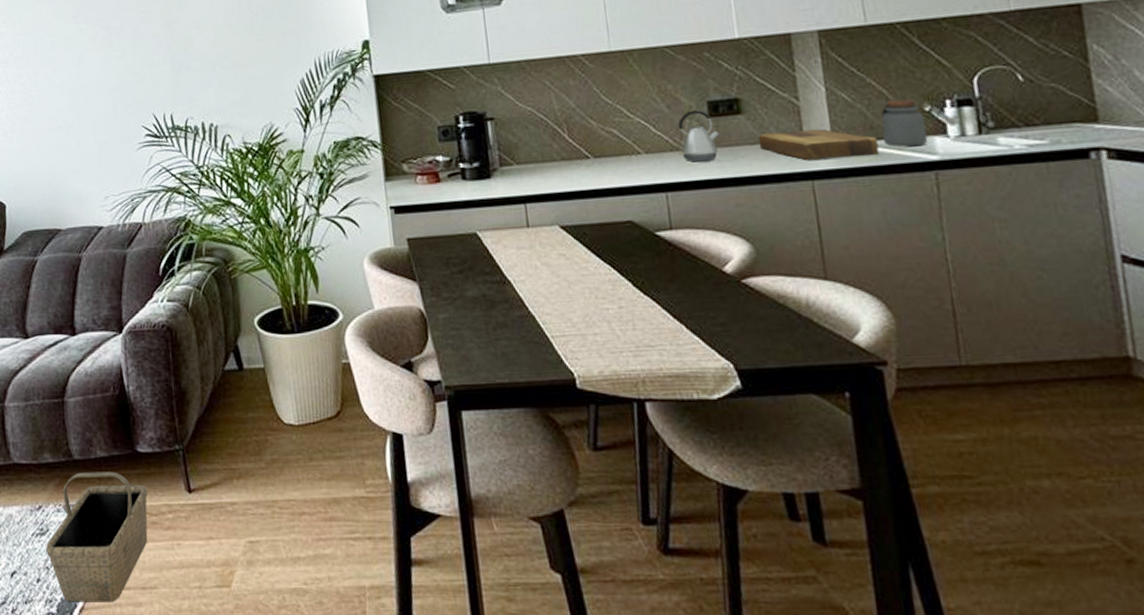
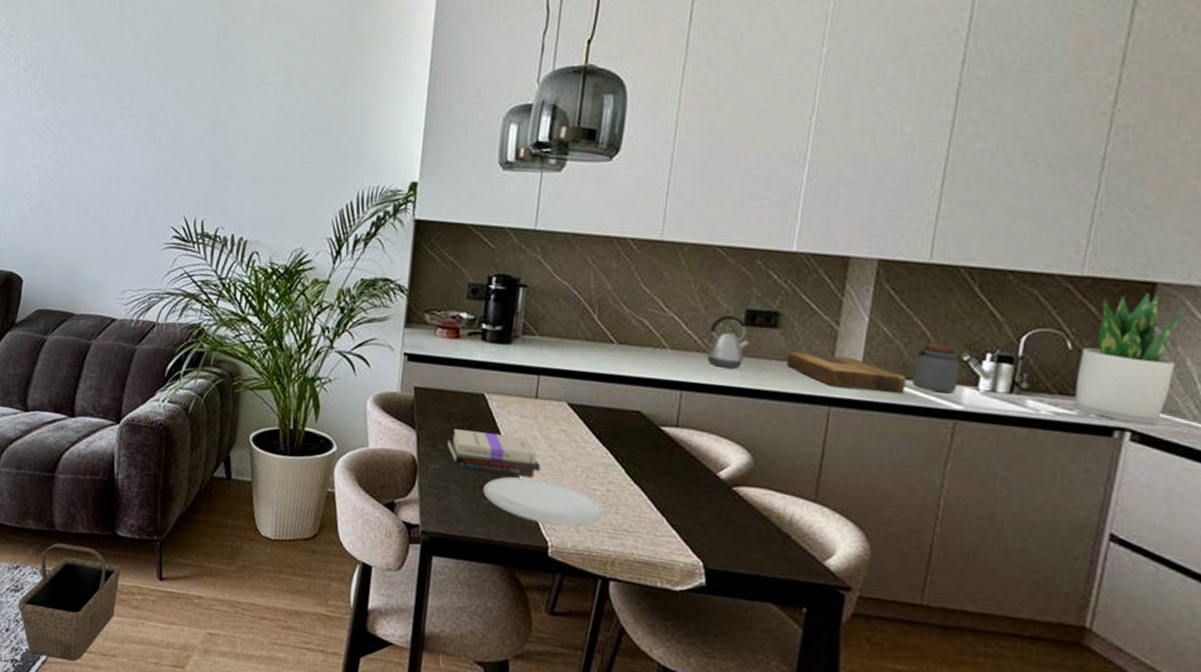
books: none [451,268,549,315] -> present [447,429,541,478]
plate: none [496,309,623,355] -> present [482,477,604,527]
planter: none [1033,14,1129,142] -> present [1074,292,1186,424]

